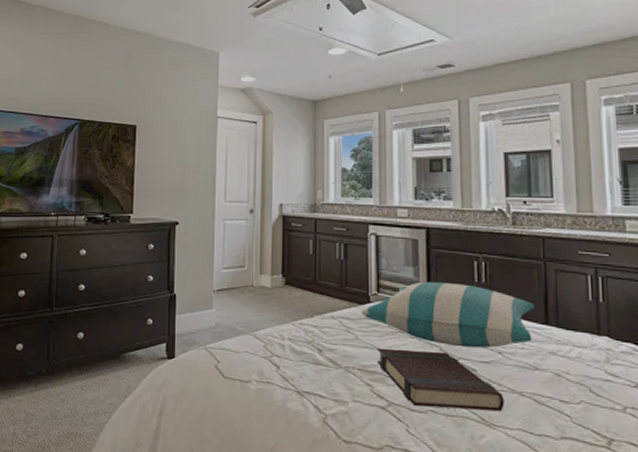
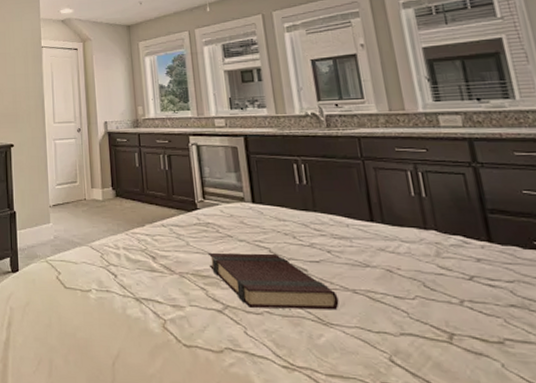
pillow: present [361,282,534,348] -> none [189,186,359,248]

